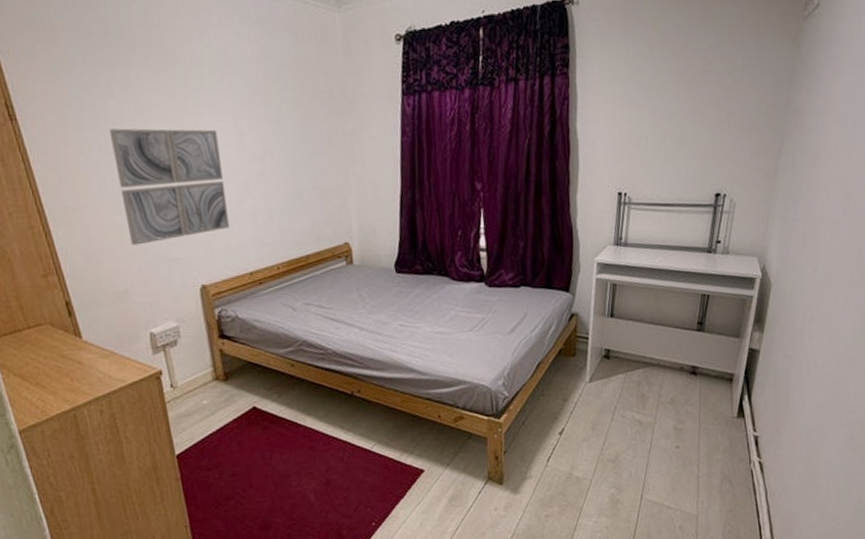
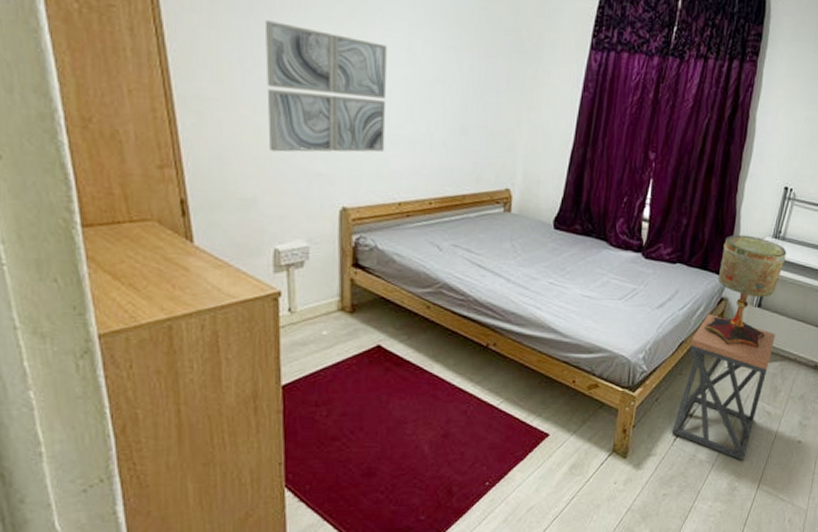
stool: none [543,331,634,473] -> present [672,313,776,460]
table lamp: none [559,247,632,359] -> present [704,234,787,348]

